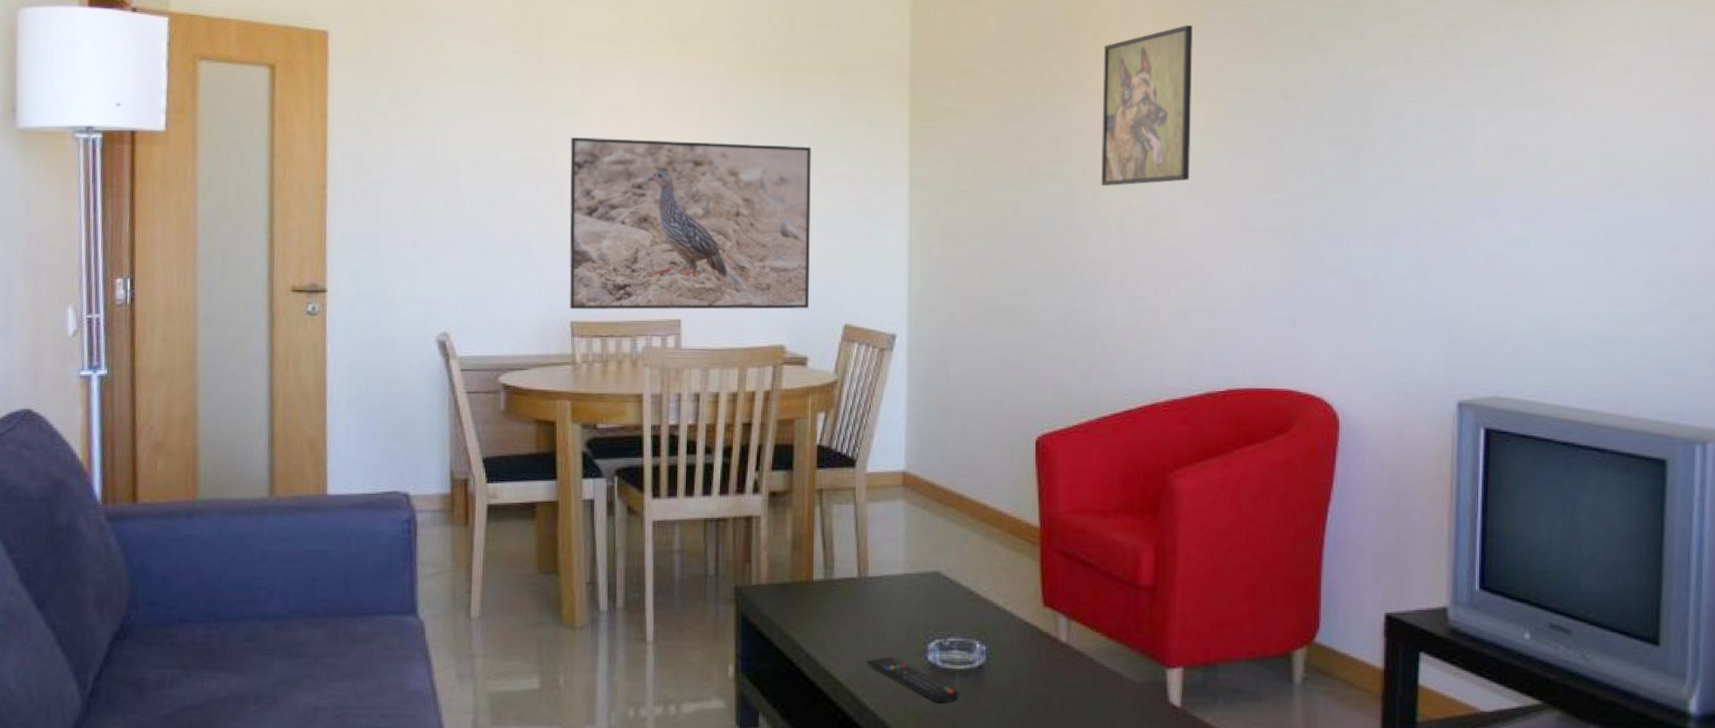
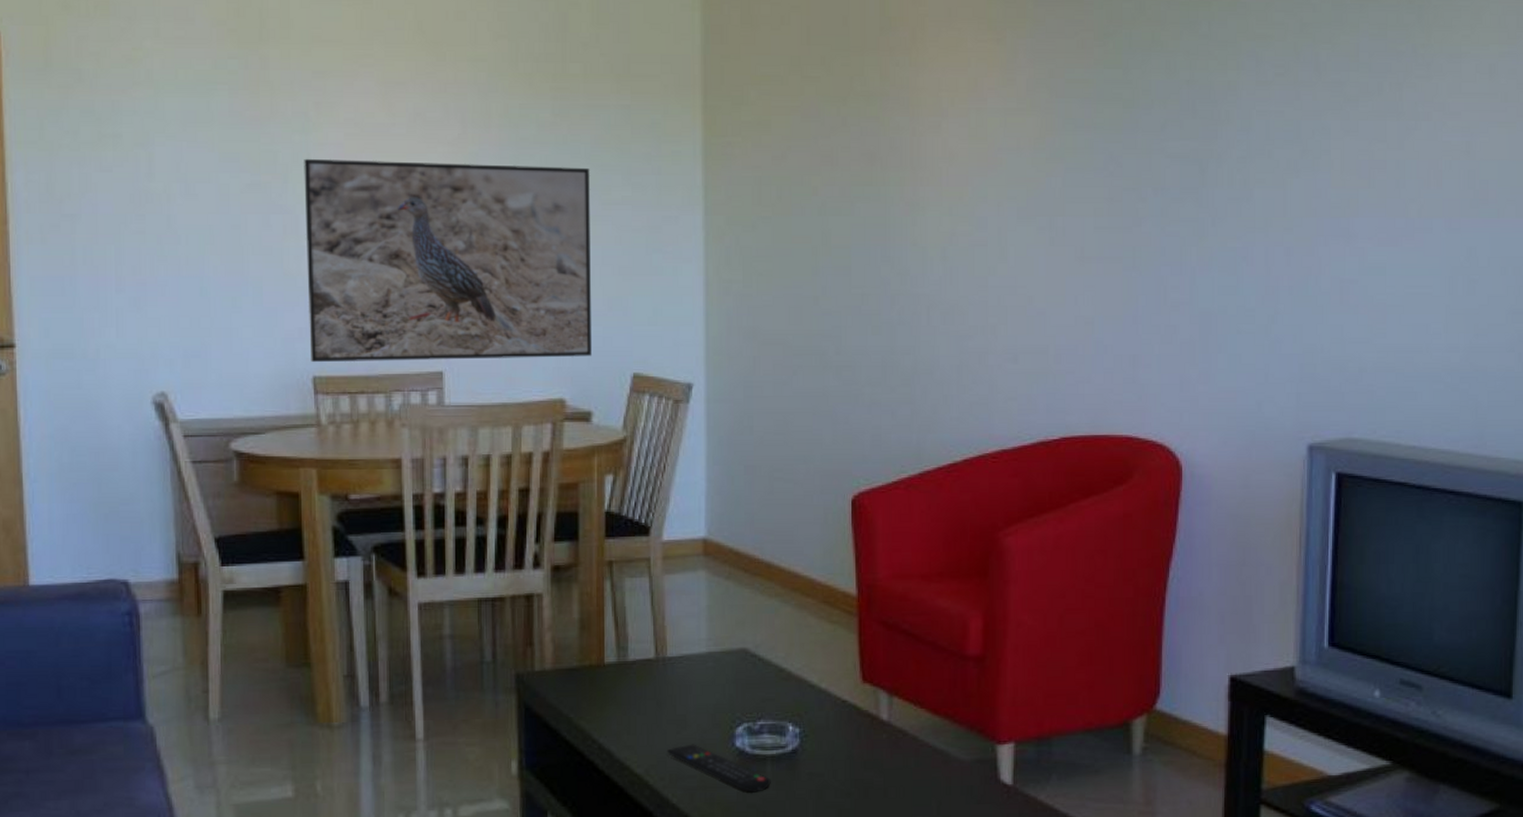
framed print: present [1101,24,1192,186] -> none [921,23,1023,210]

